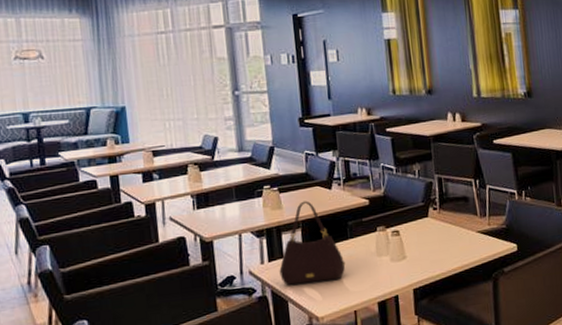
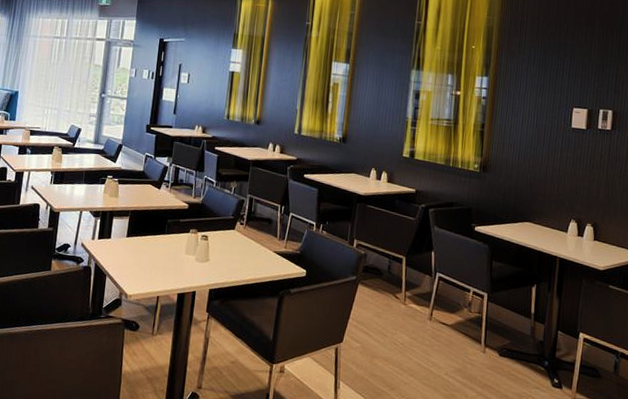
handbag: present [279,200,346,285] -> none [104,194,159,266]

